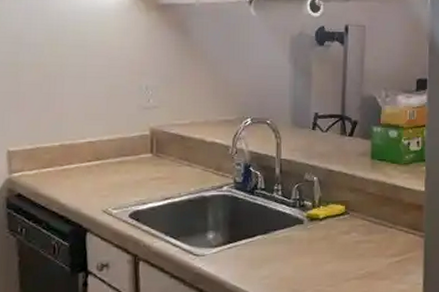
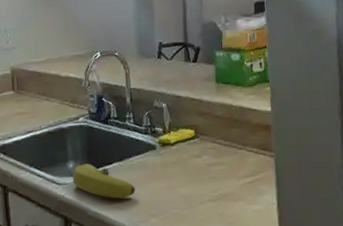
banana: none [211,235,279,273] -> present [72,163,135,199]

